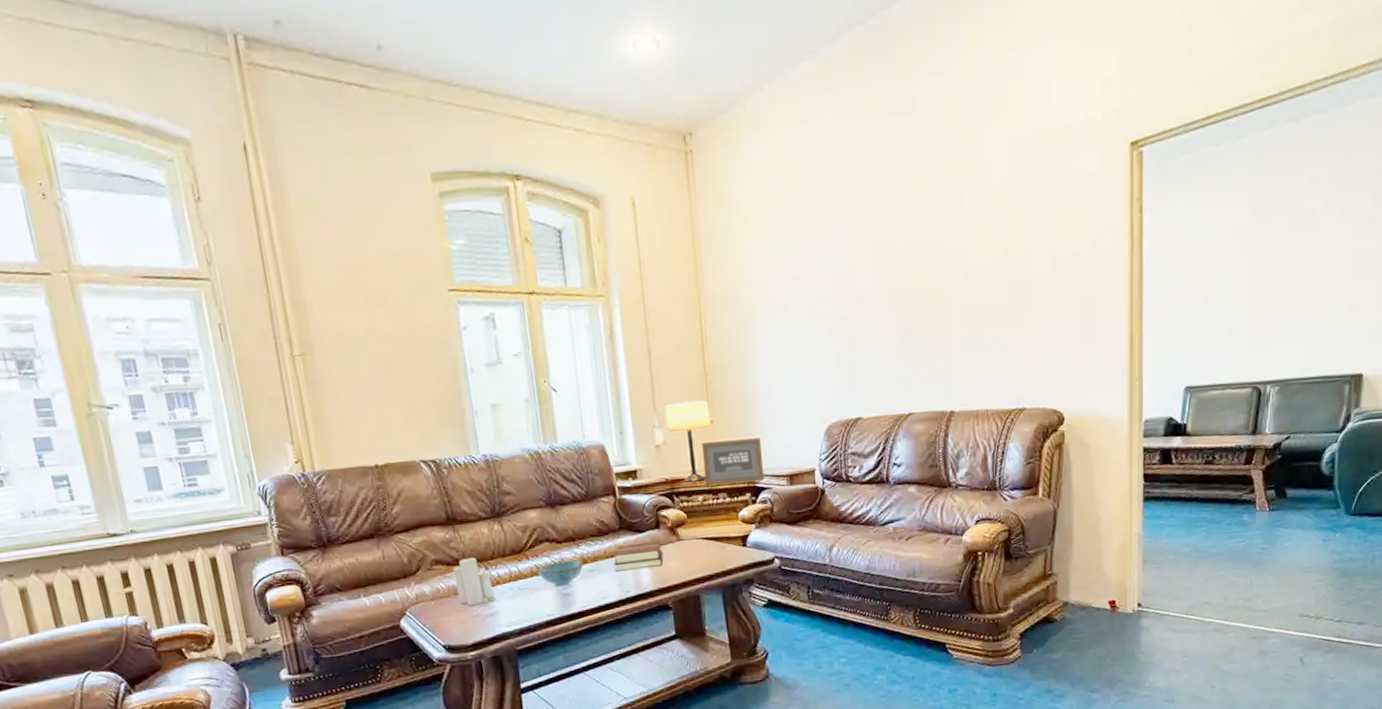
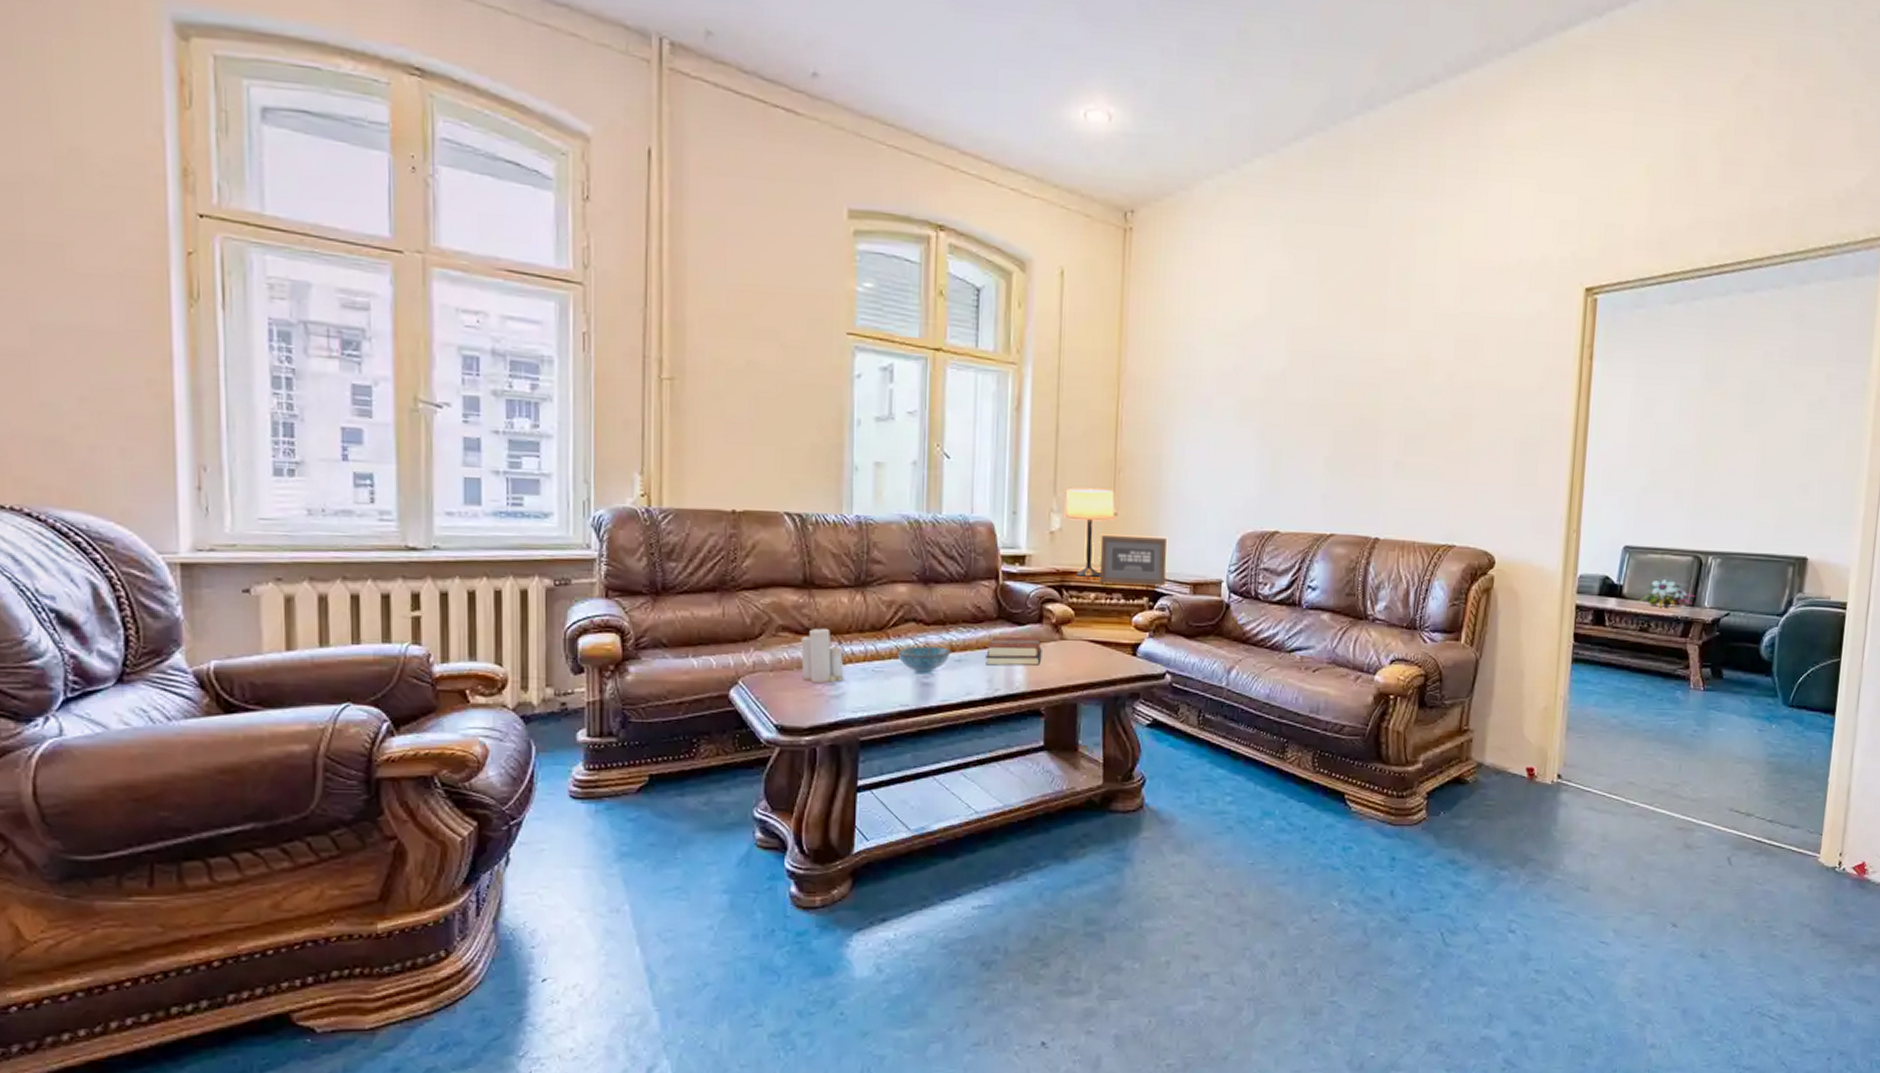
flower arrangement: none [1202,411,1255,440] -> present [1638,578,1694,609]

